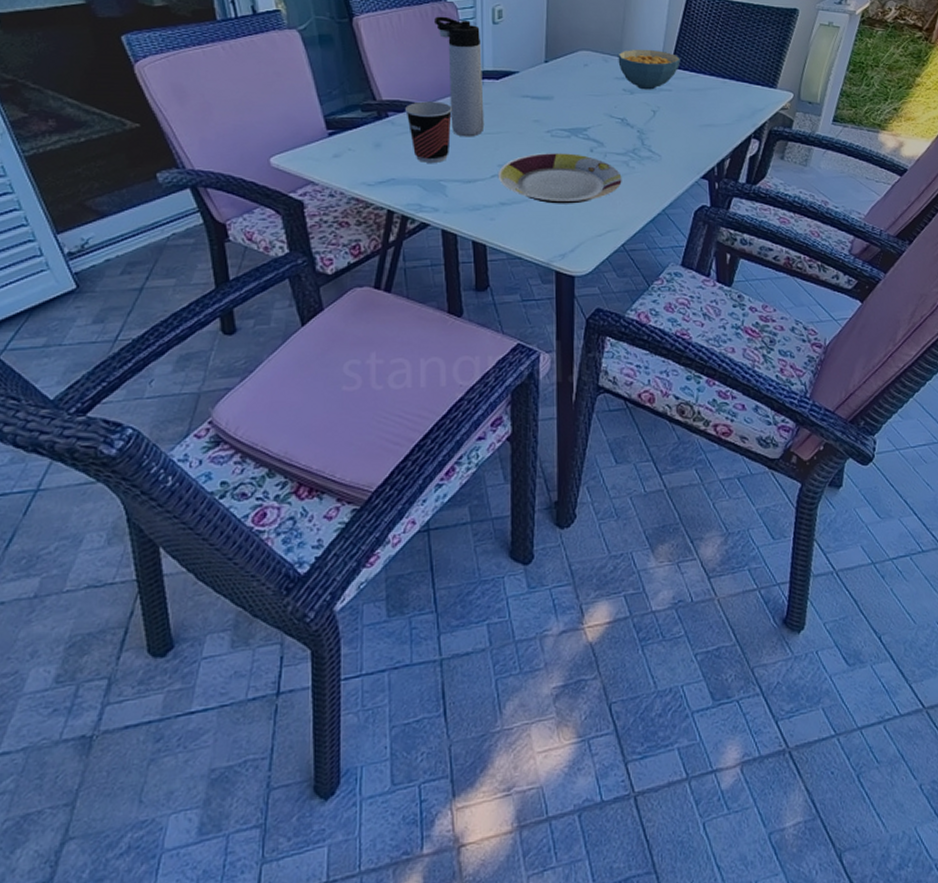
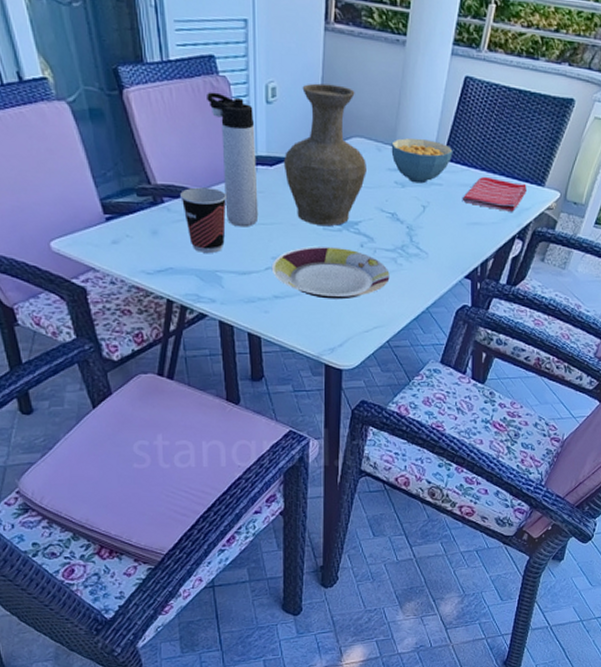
vase: none [510,5,594,132] -> present [283,83,366,226]
dish towel: none [692,81,759,113] -> present [462,176,527,212]

